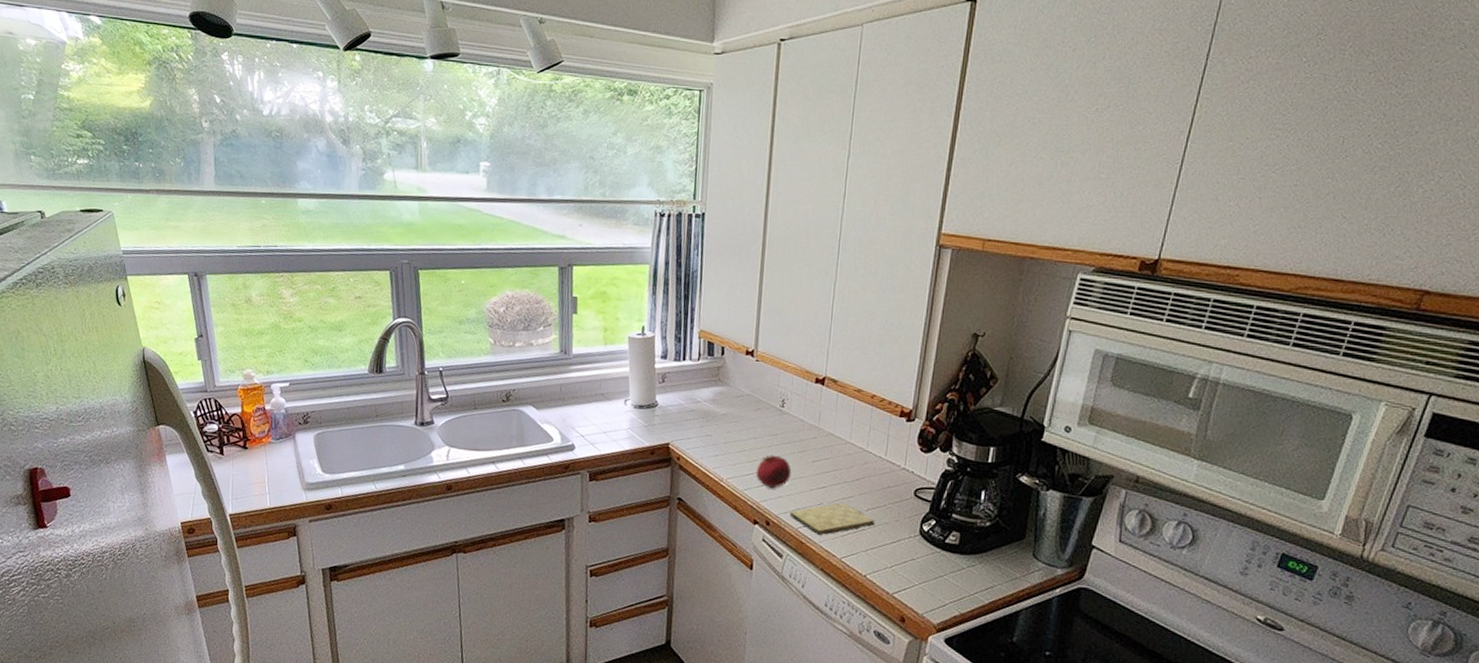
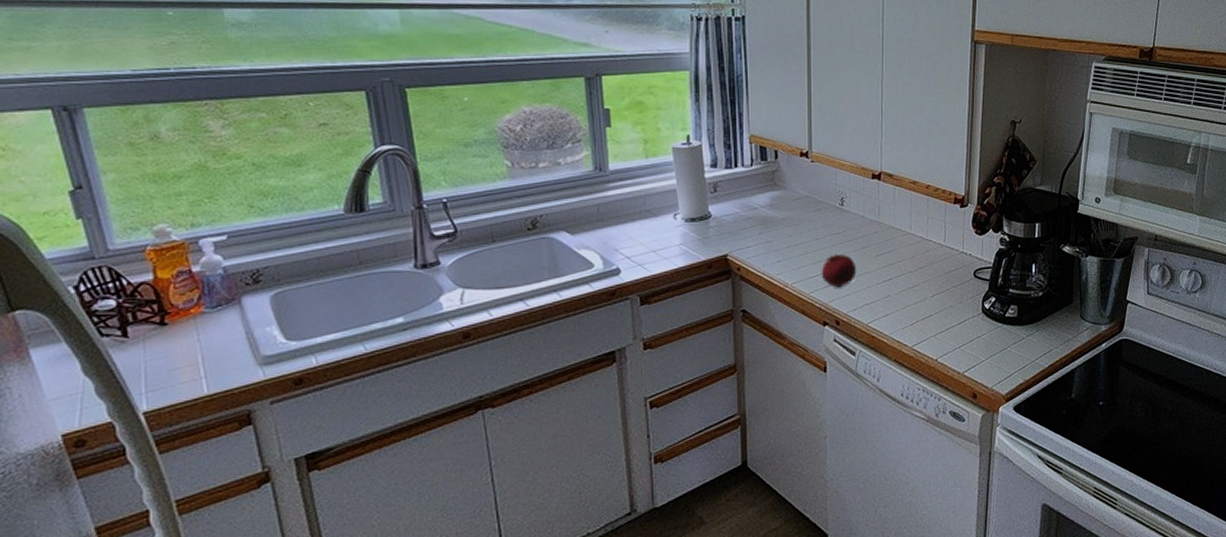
cutting board: present [789,502,874,536] -> none [859,292,940,328]

